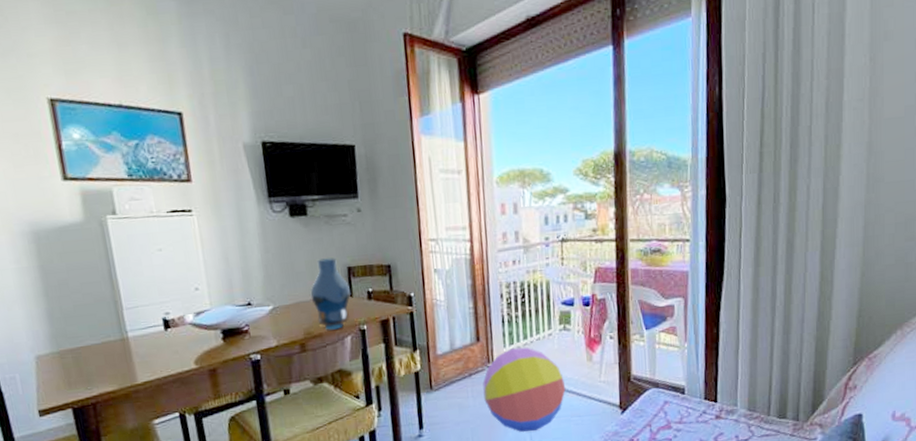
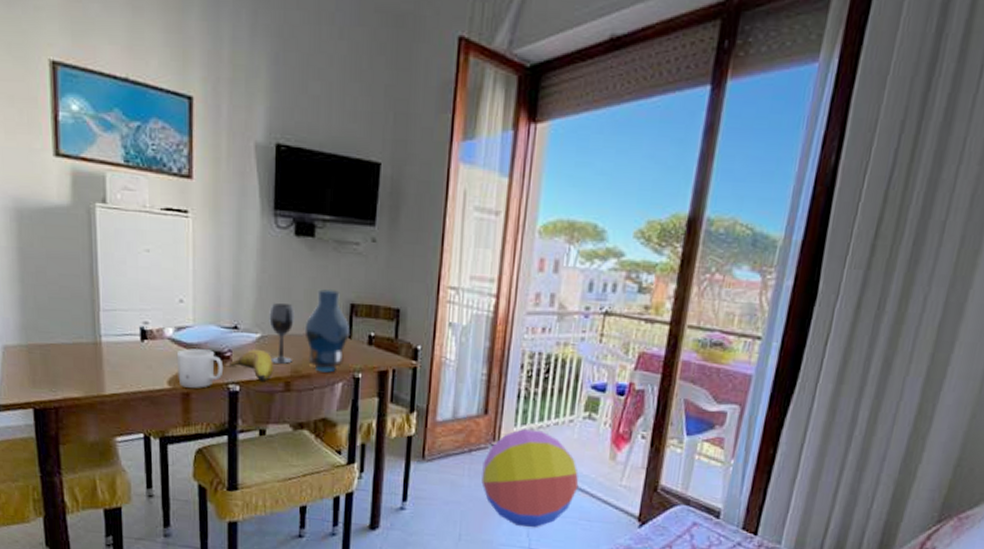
mug: none [199,327,244,365] -> present [176,348,224,388]
fruit: none [248,320,289,347] -> present [229,350,274,381]
wine glass: none [277,276,304,330] -> present [269,303,294,365]

